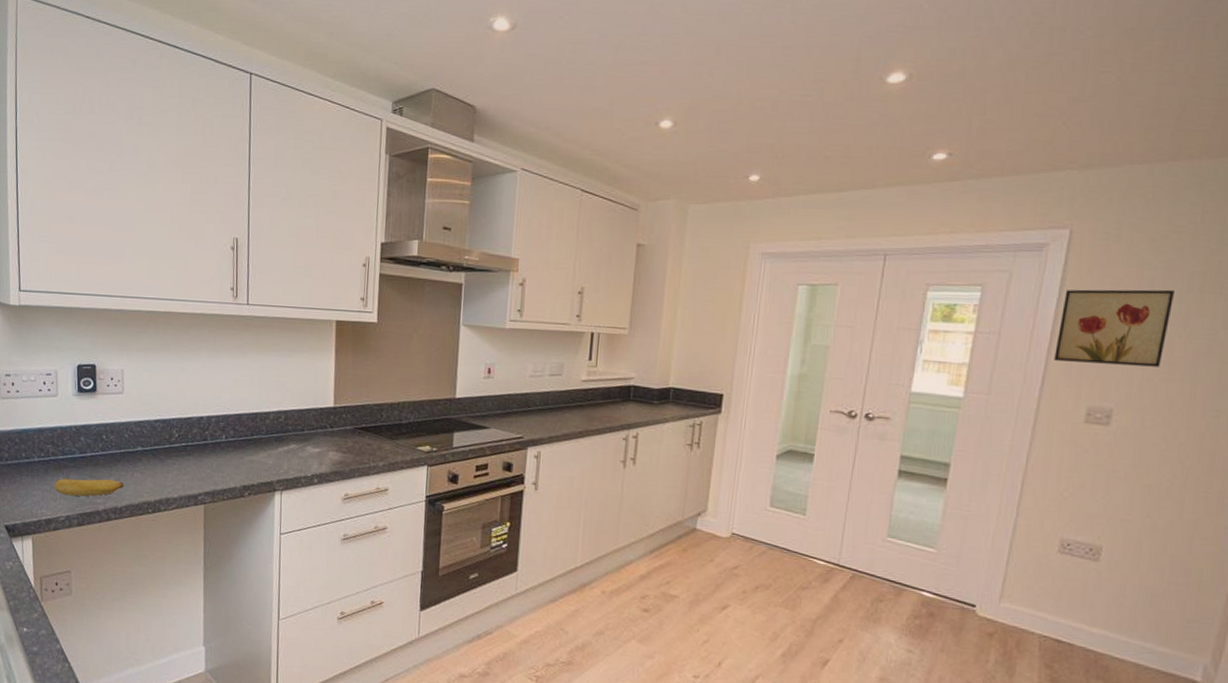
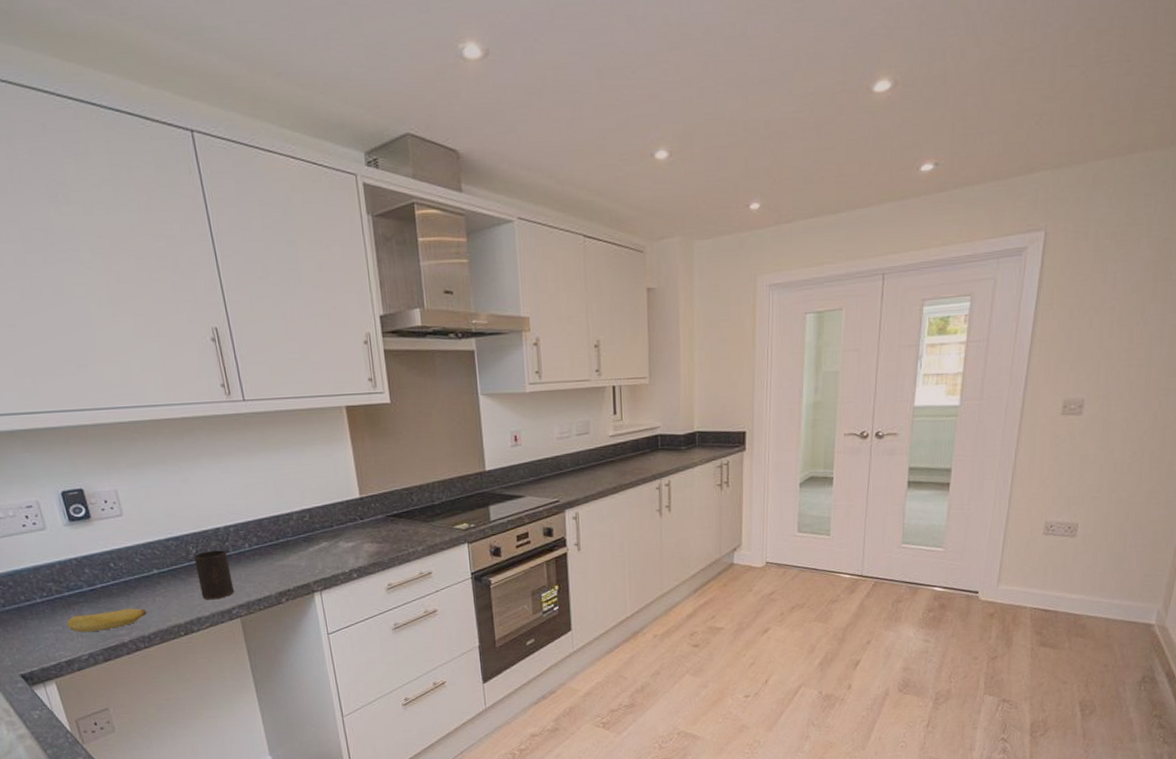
cup: none [174,436,205,484] -> present [193,550,234,600]
wall art: present [1054,289,1176,367] -> none [1035,280,1134,360]

